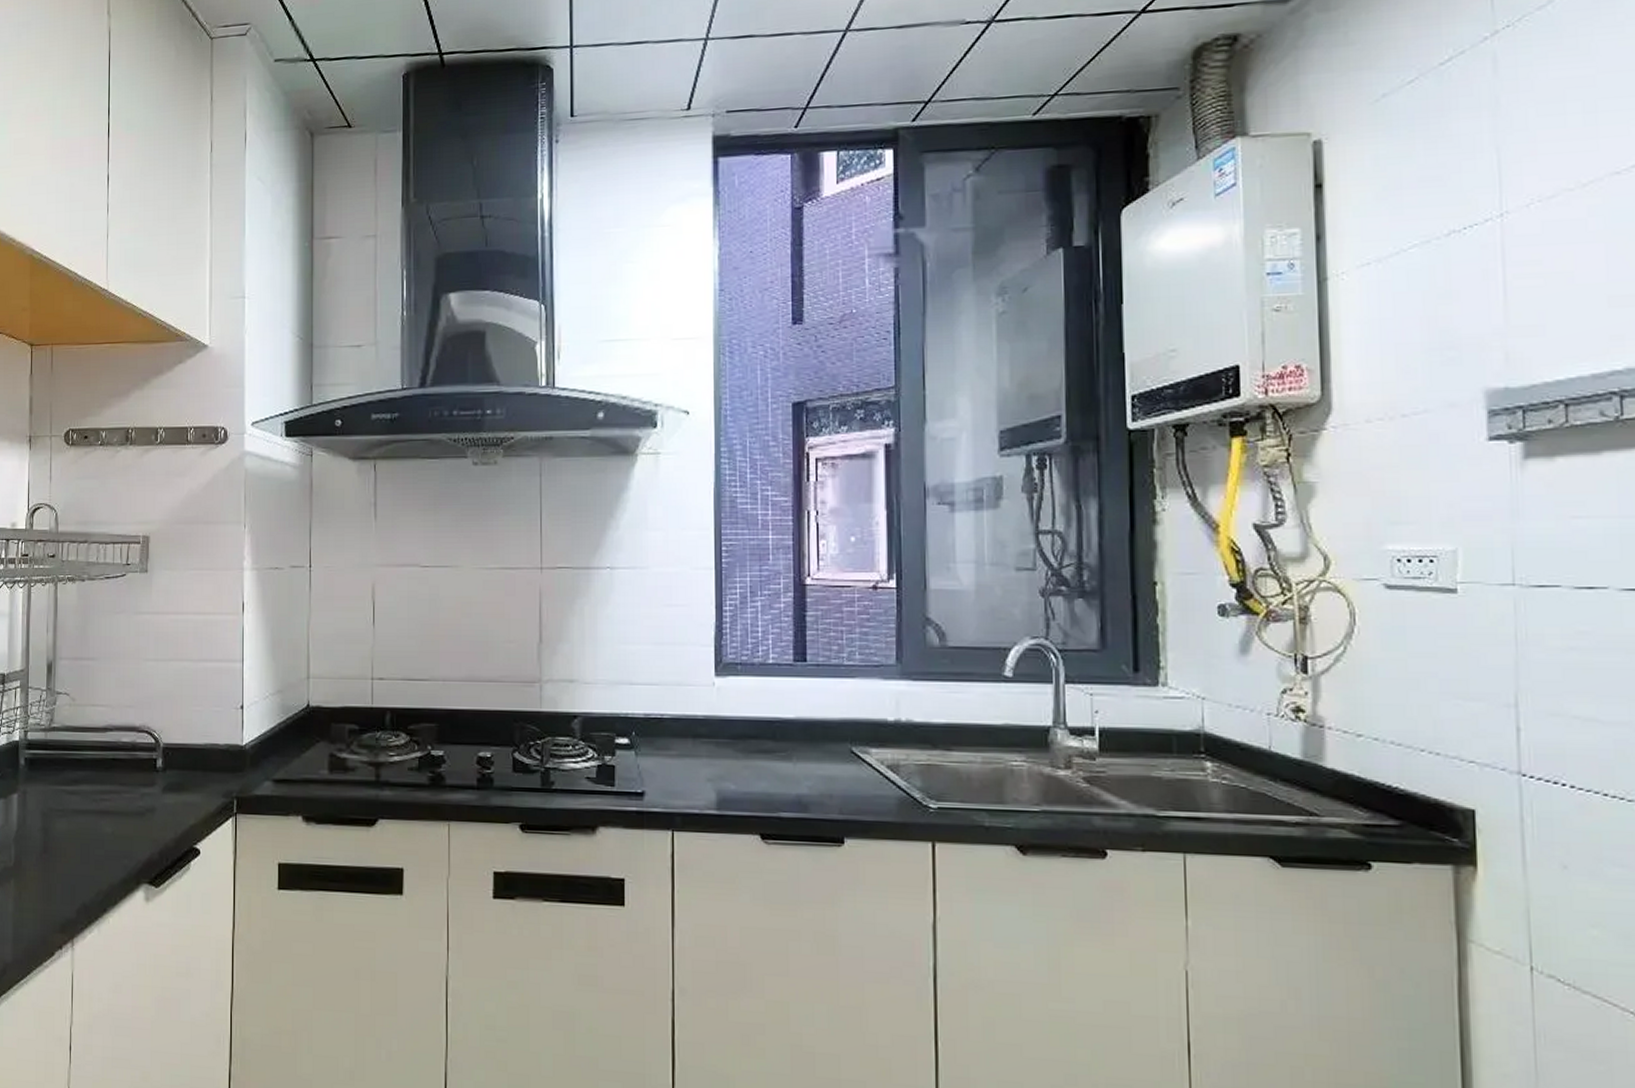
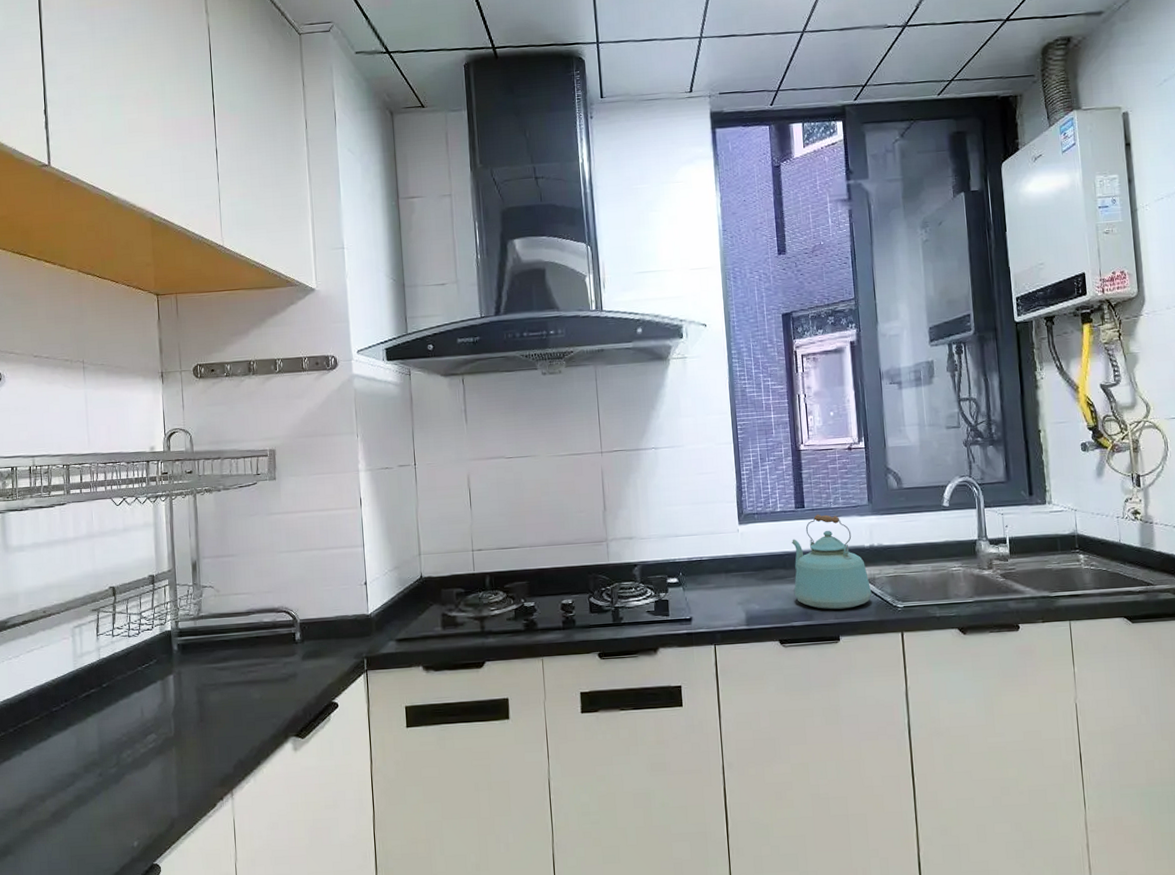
kettle: none [784,671,894,802] -> present [791,514,872,610]

